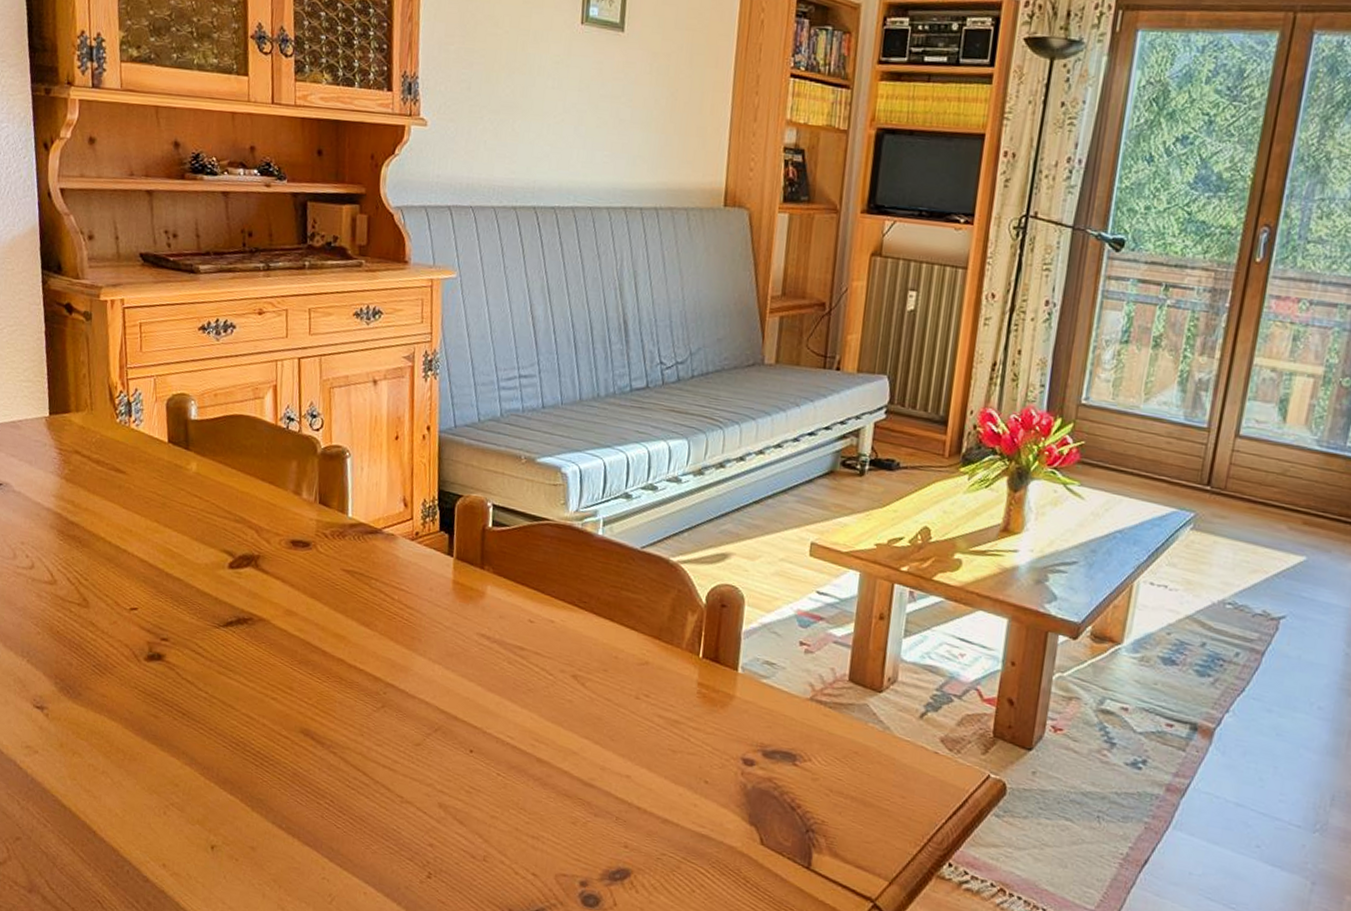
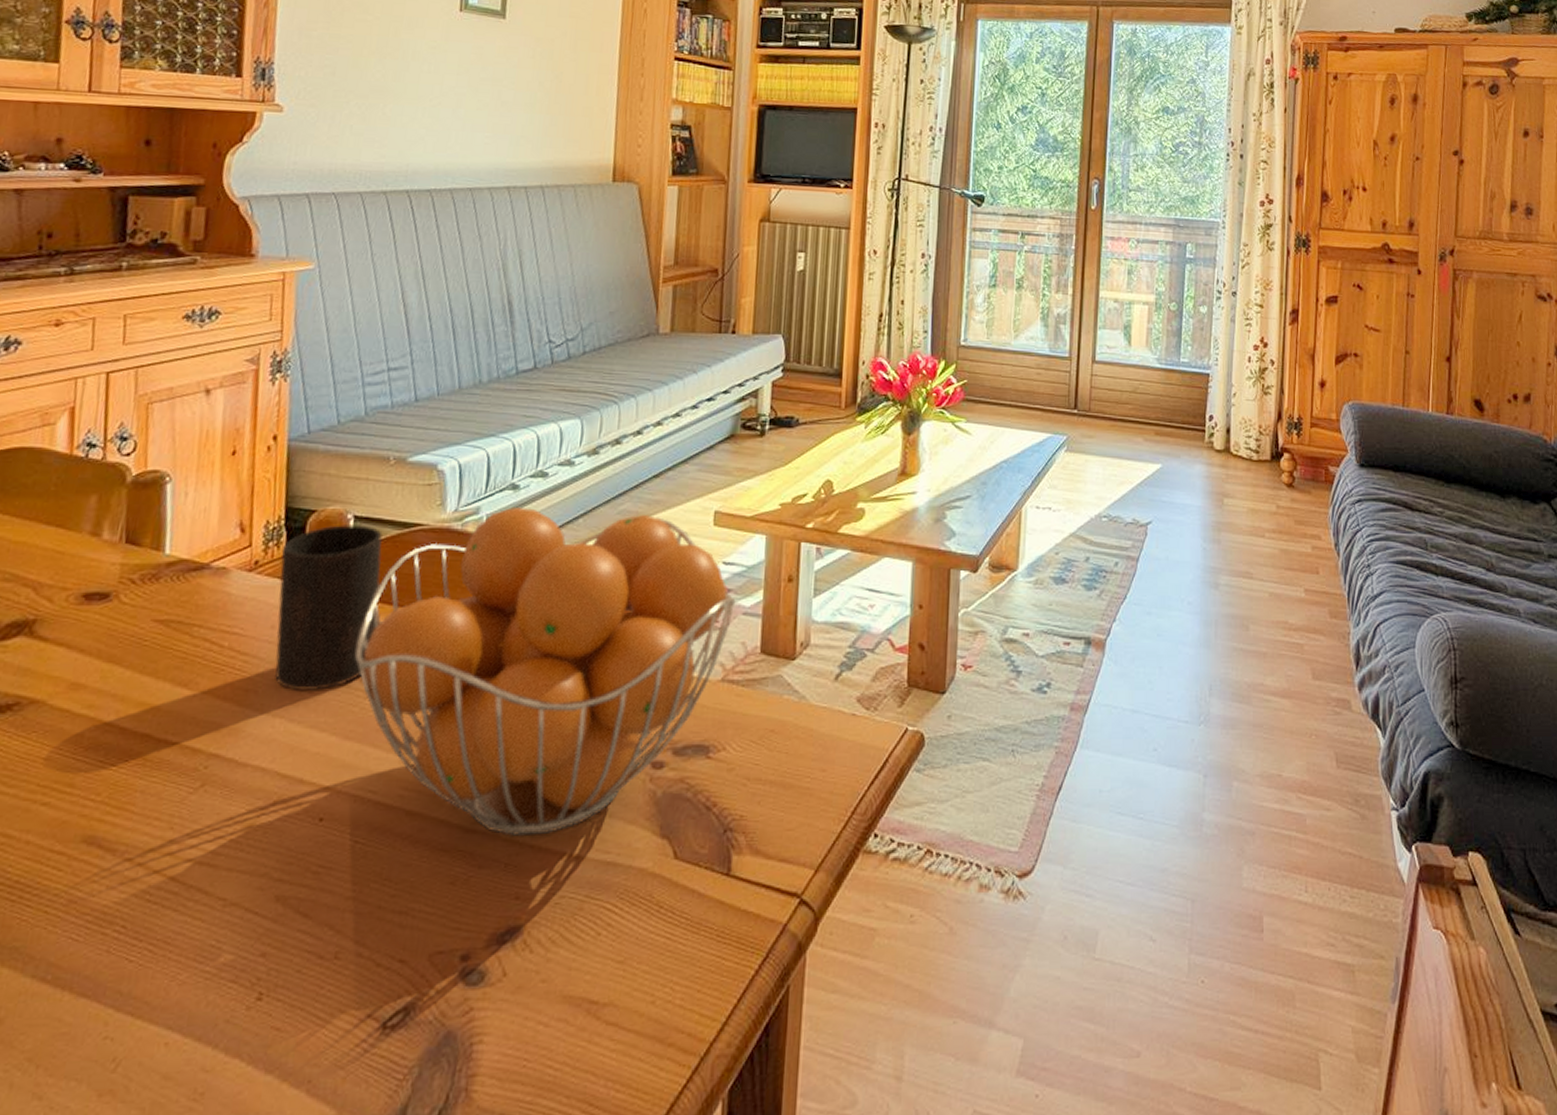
cup: none [434,510,516,648] -> present [275,525,383,692]
fruit basket: none [495,514,828,801] -> present [355,508,736,836]

